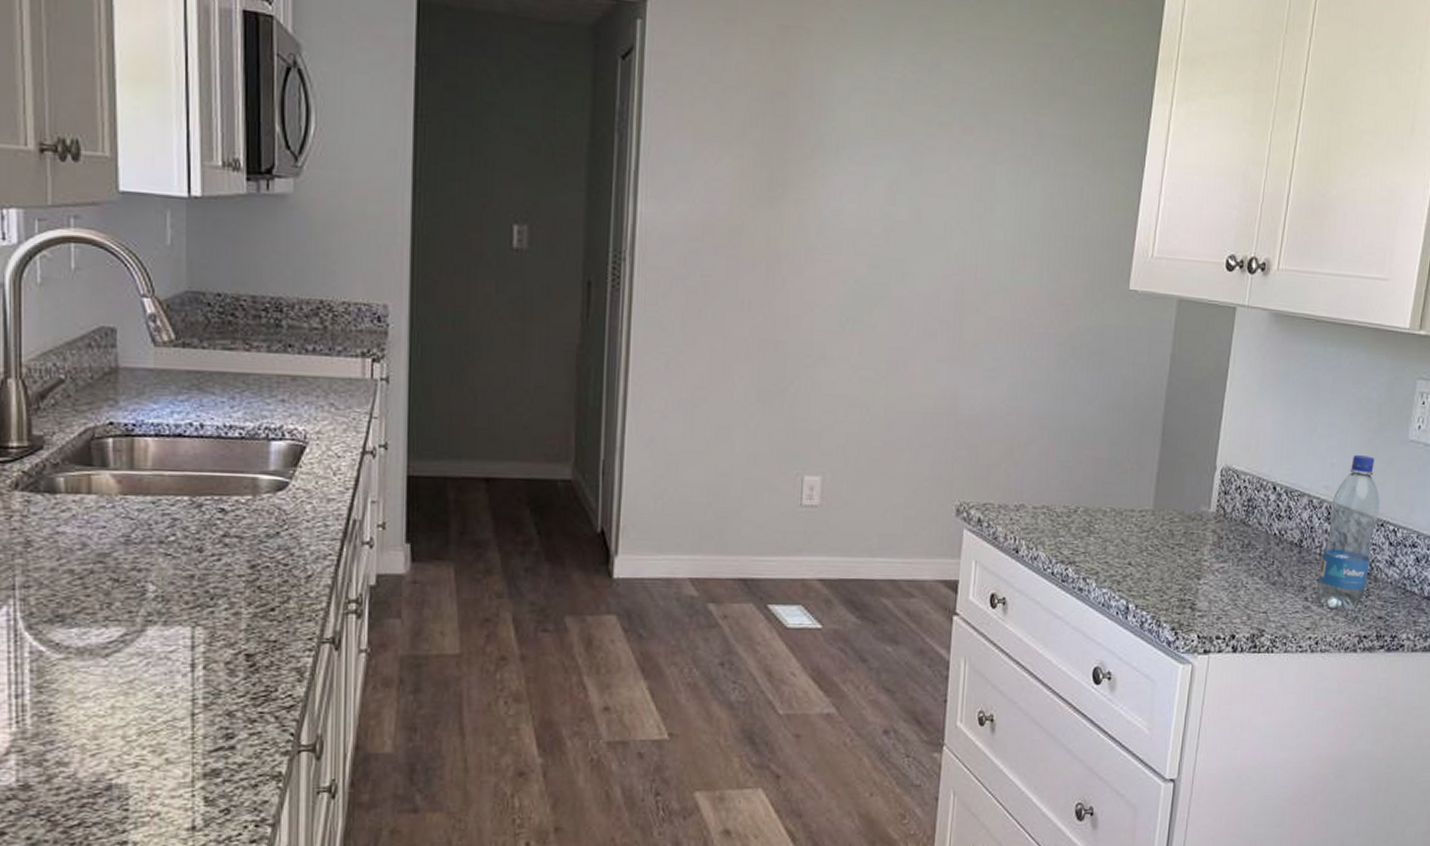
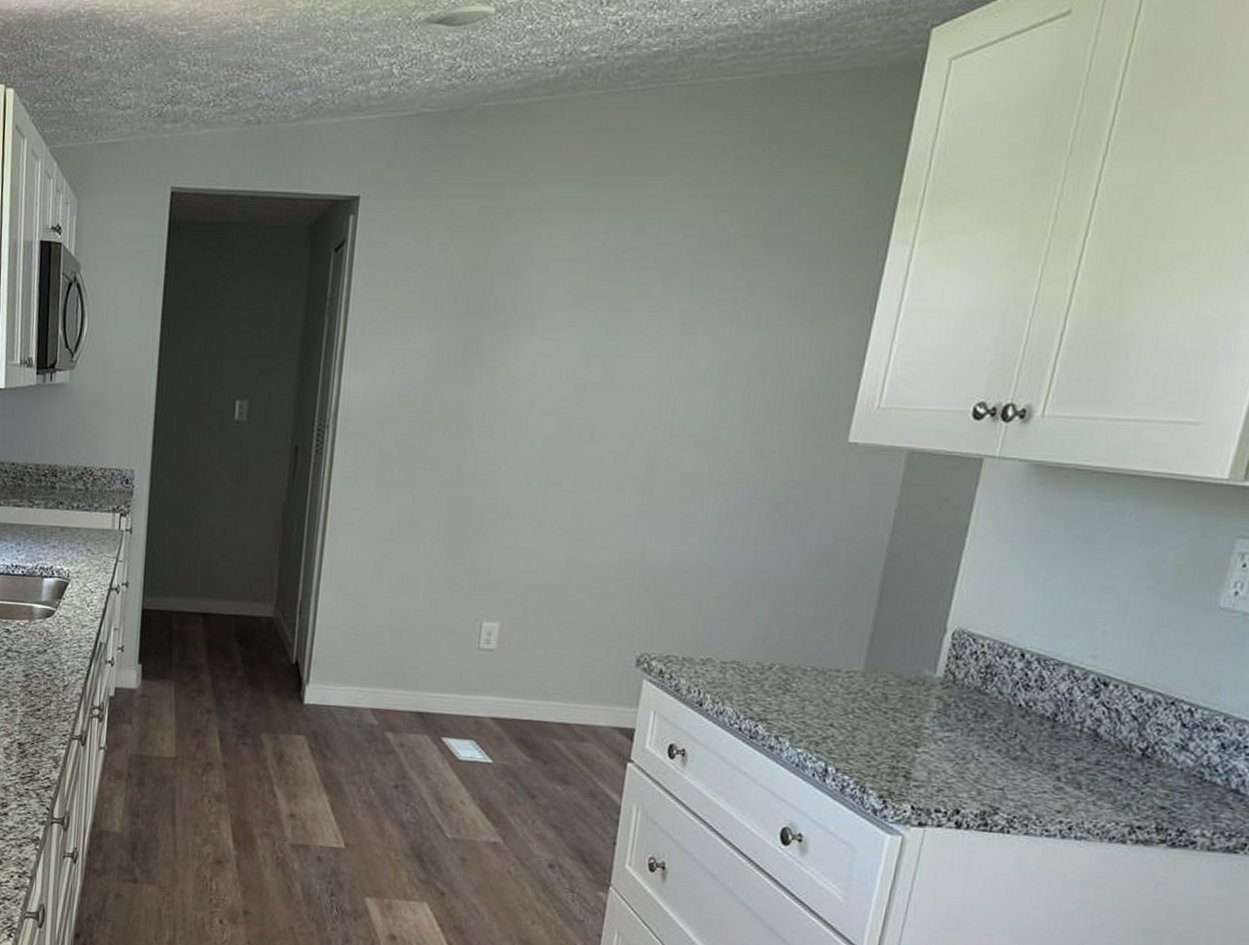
bottle: present [1316,454,1380,611] -> none [1072,621,1172,798]

